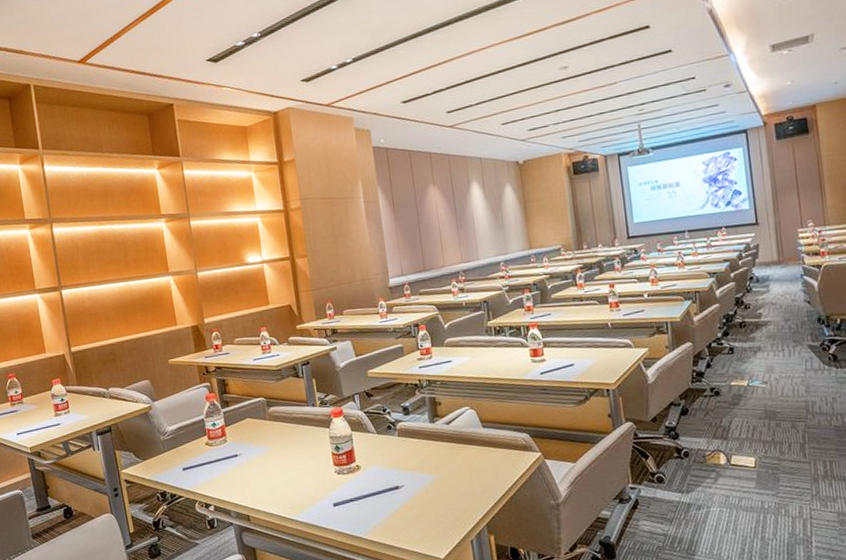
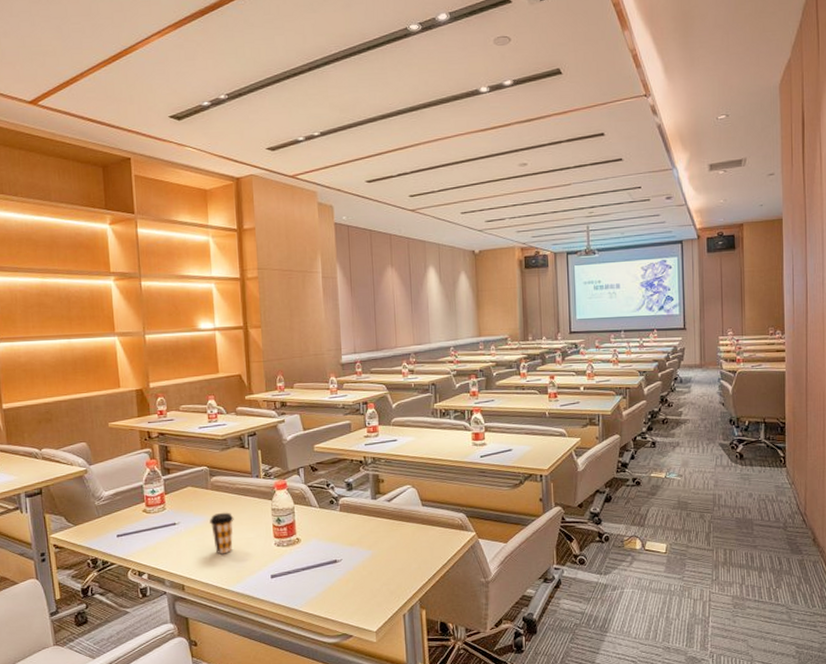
coffee cup: none [270,442,294,483] -> present [210,512,234,553]

